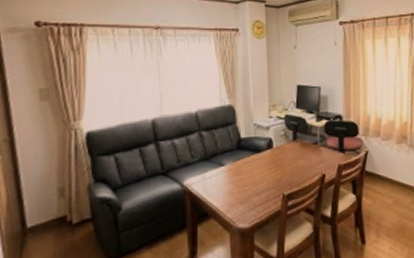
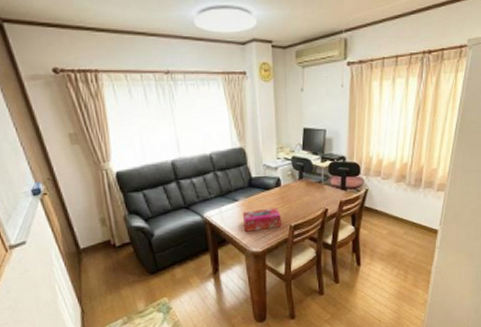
tissue box: none [228,173,273,203] -> present [242,208,282,232]

